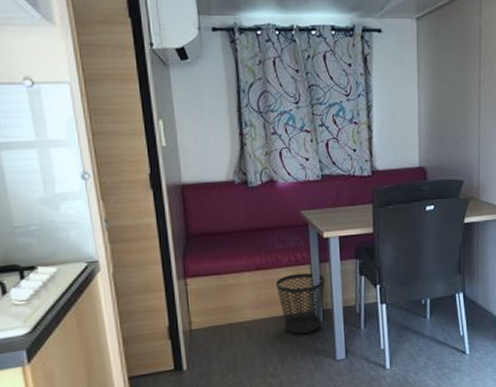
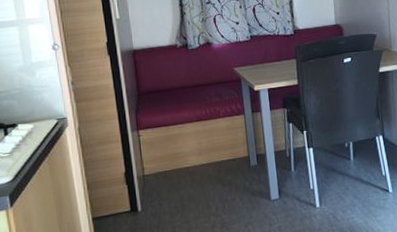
wastebasket: present [276,272,325,334] -> none [215,122,258,177]

